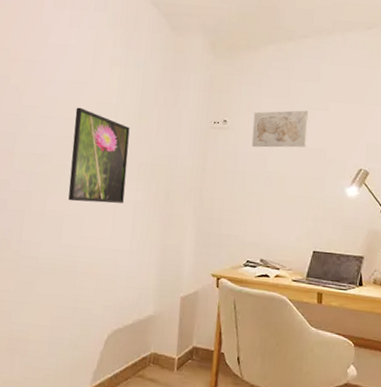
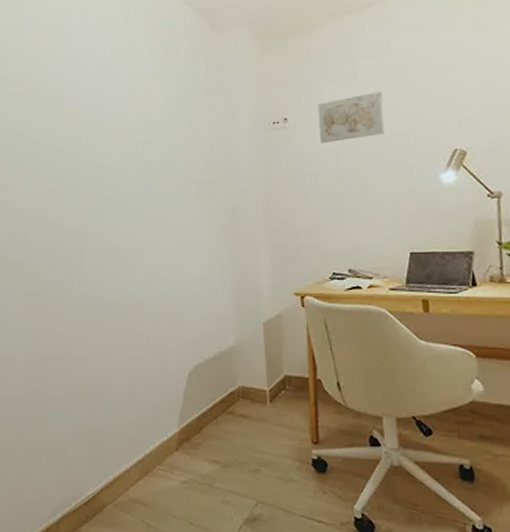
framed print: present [68,107,130,204] -> none [120,130,185,233]

